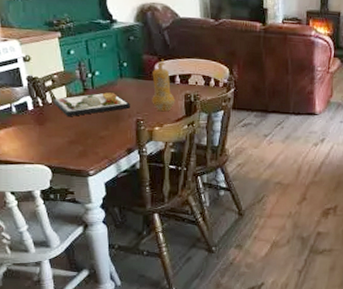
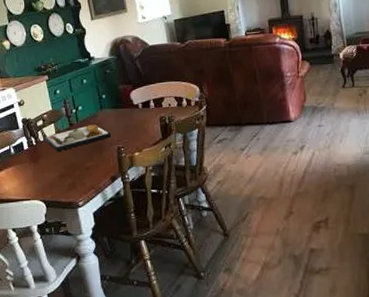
pepper mill: present [152,59,176,112] -> none [128,87,152,137]

